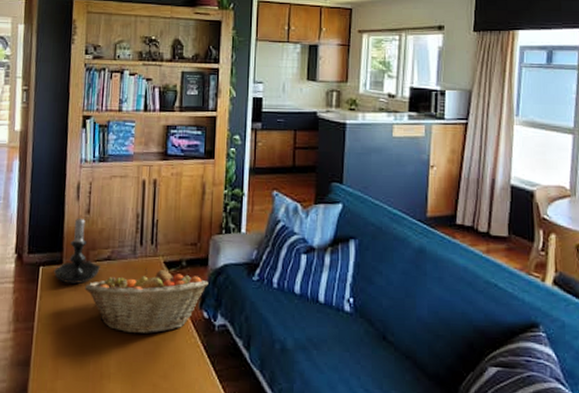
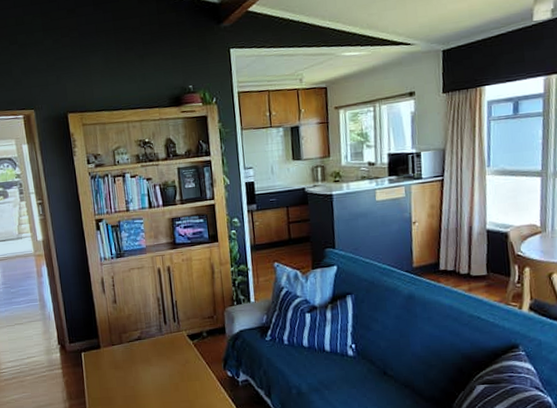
candle holder: present [53,215,100,284] -> none [93,305,133,363]
fruit basket: present [85,269,209,335] -> none [123,342,228,397]

